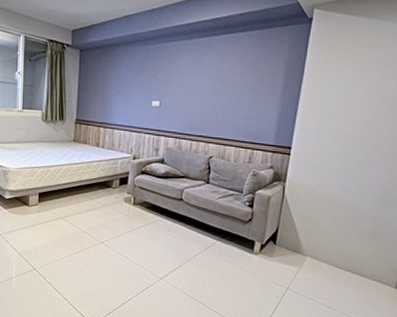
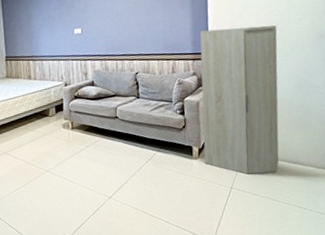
cabinet: none [264,123,370,280] -> present [200,25,279,175]

